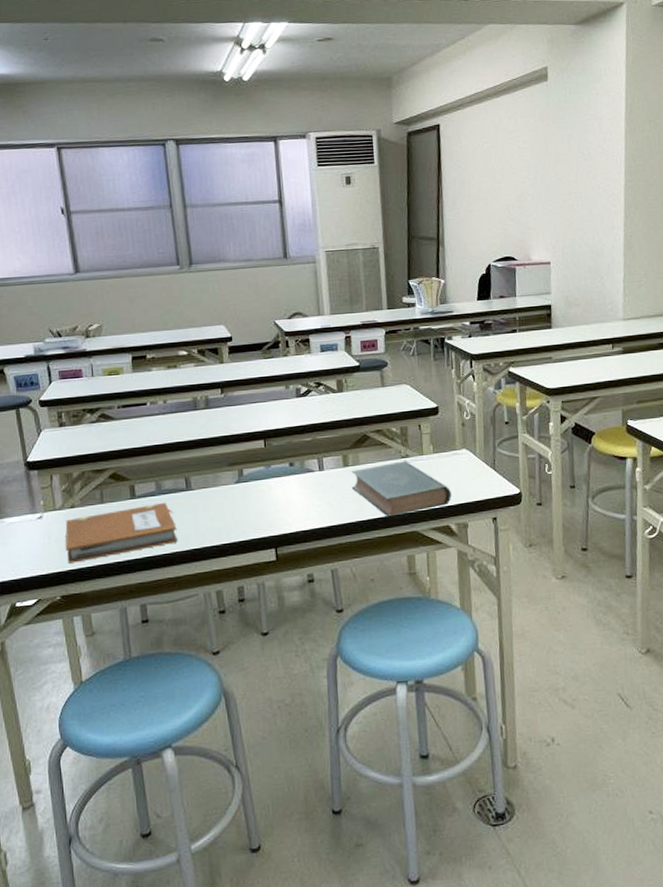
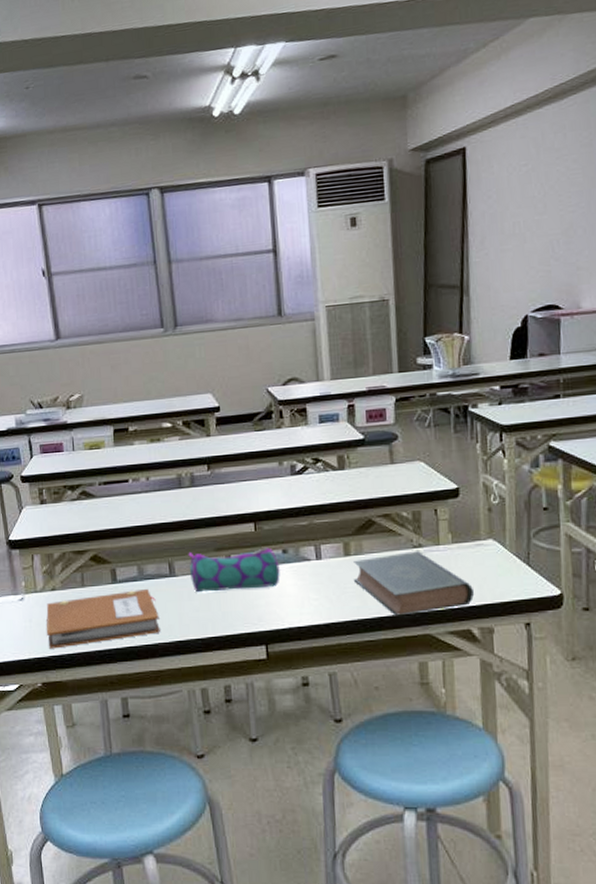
pencil case: none [203,460,288,504] -> present [188,546,280,593]

